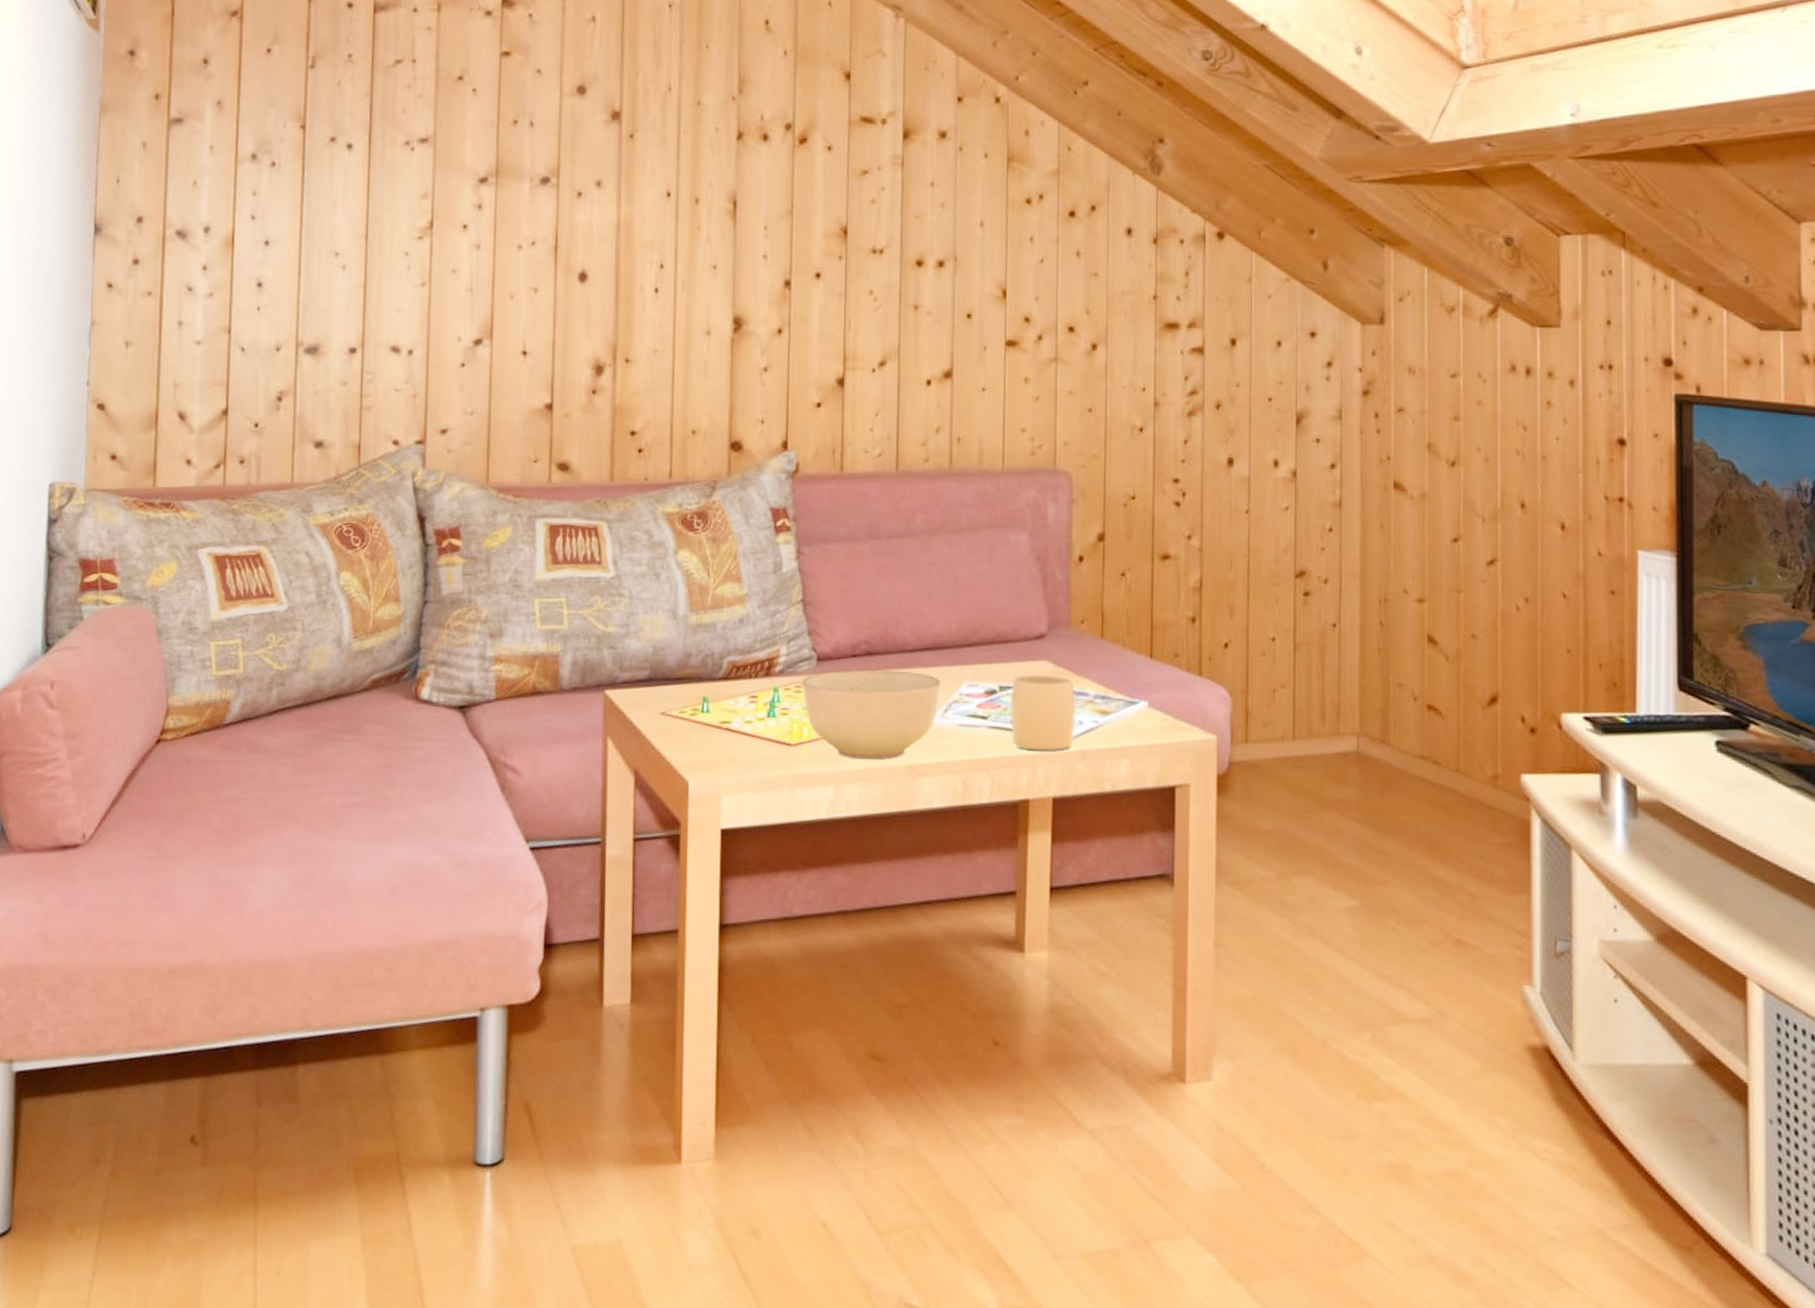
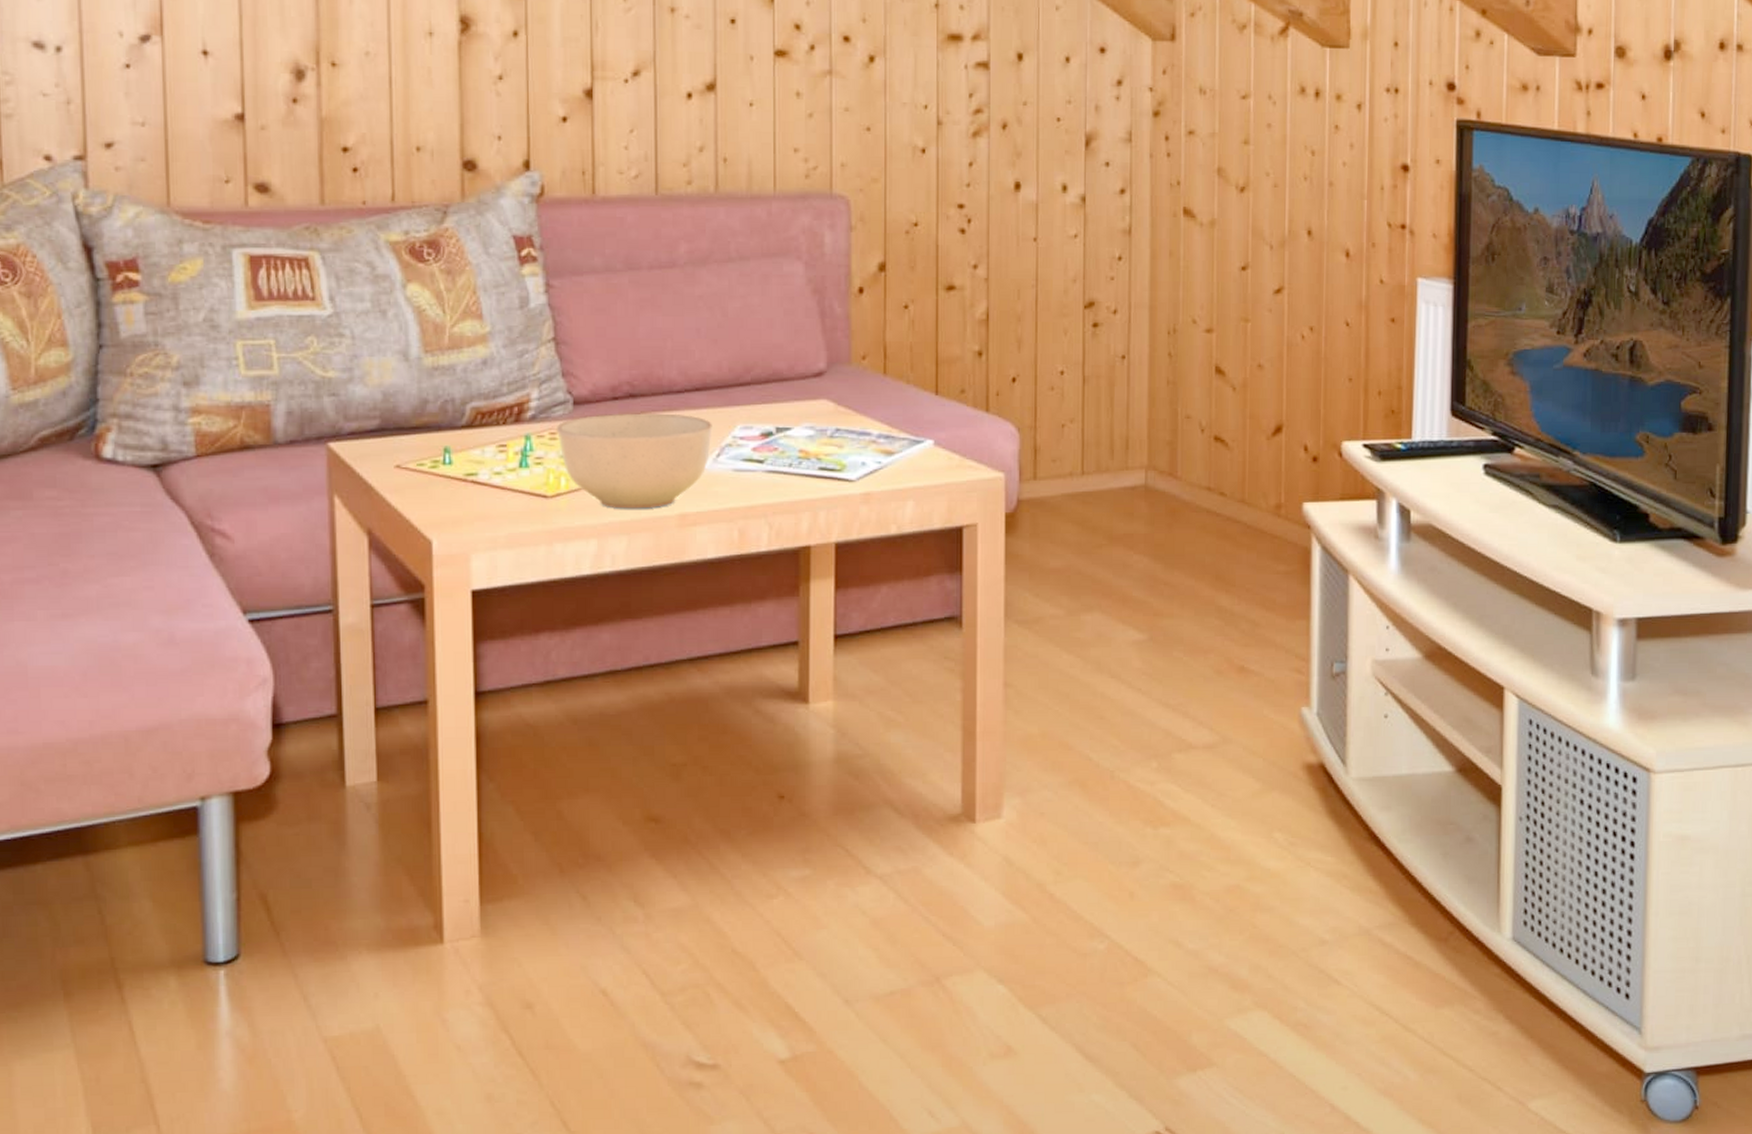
mug: present [1009,674,1076,751] -> none [788,414,858,495]

